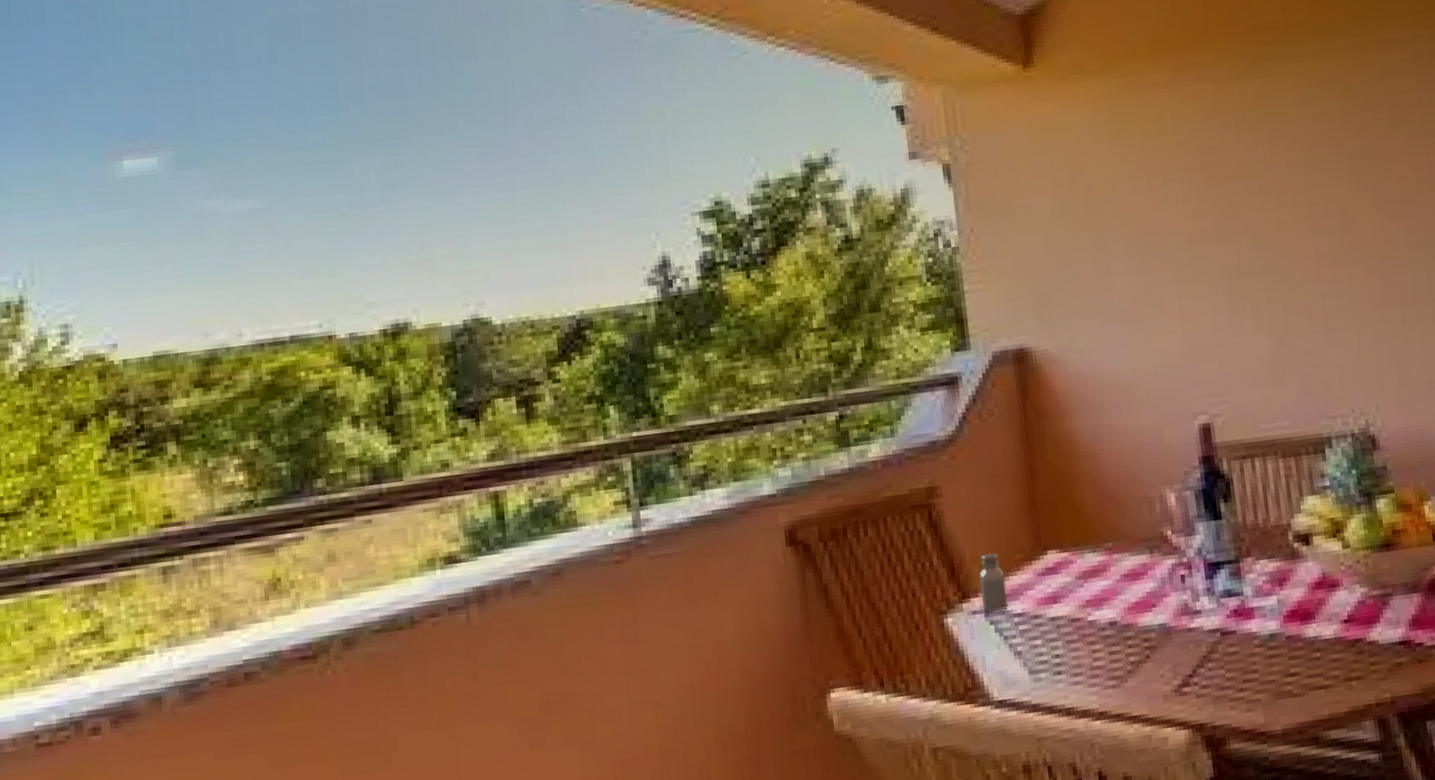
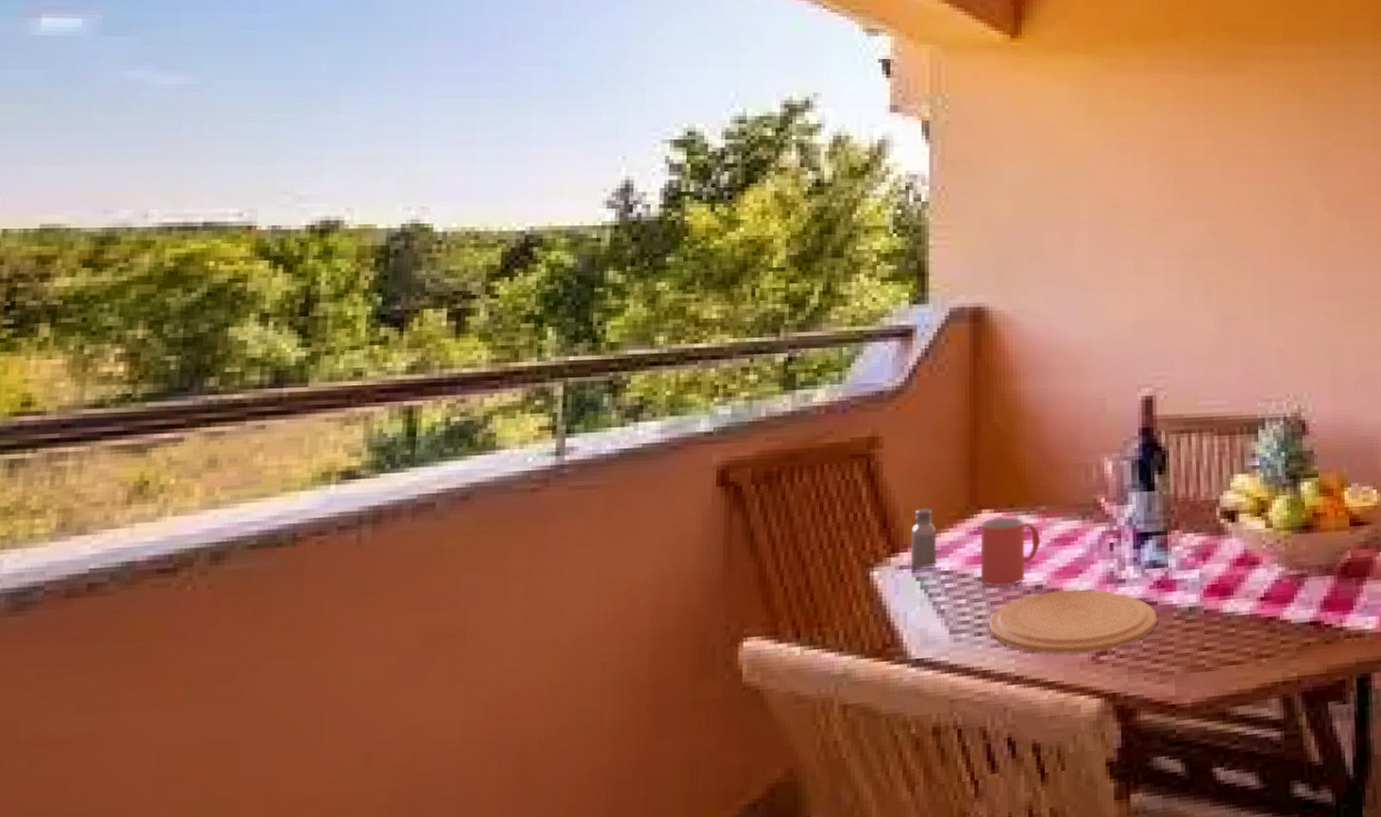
mug: none [1048,556,1111,626] -> present [981,517,1041,587]
plate: none [1067,622,1238,689] -> present [989,589,1157,654]

